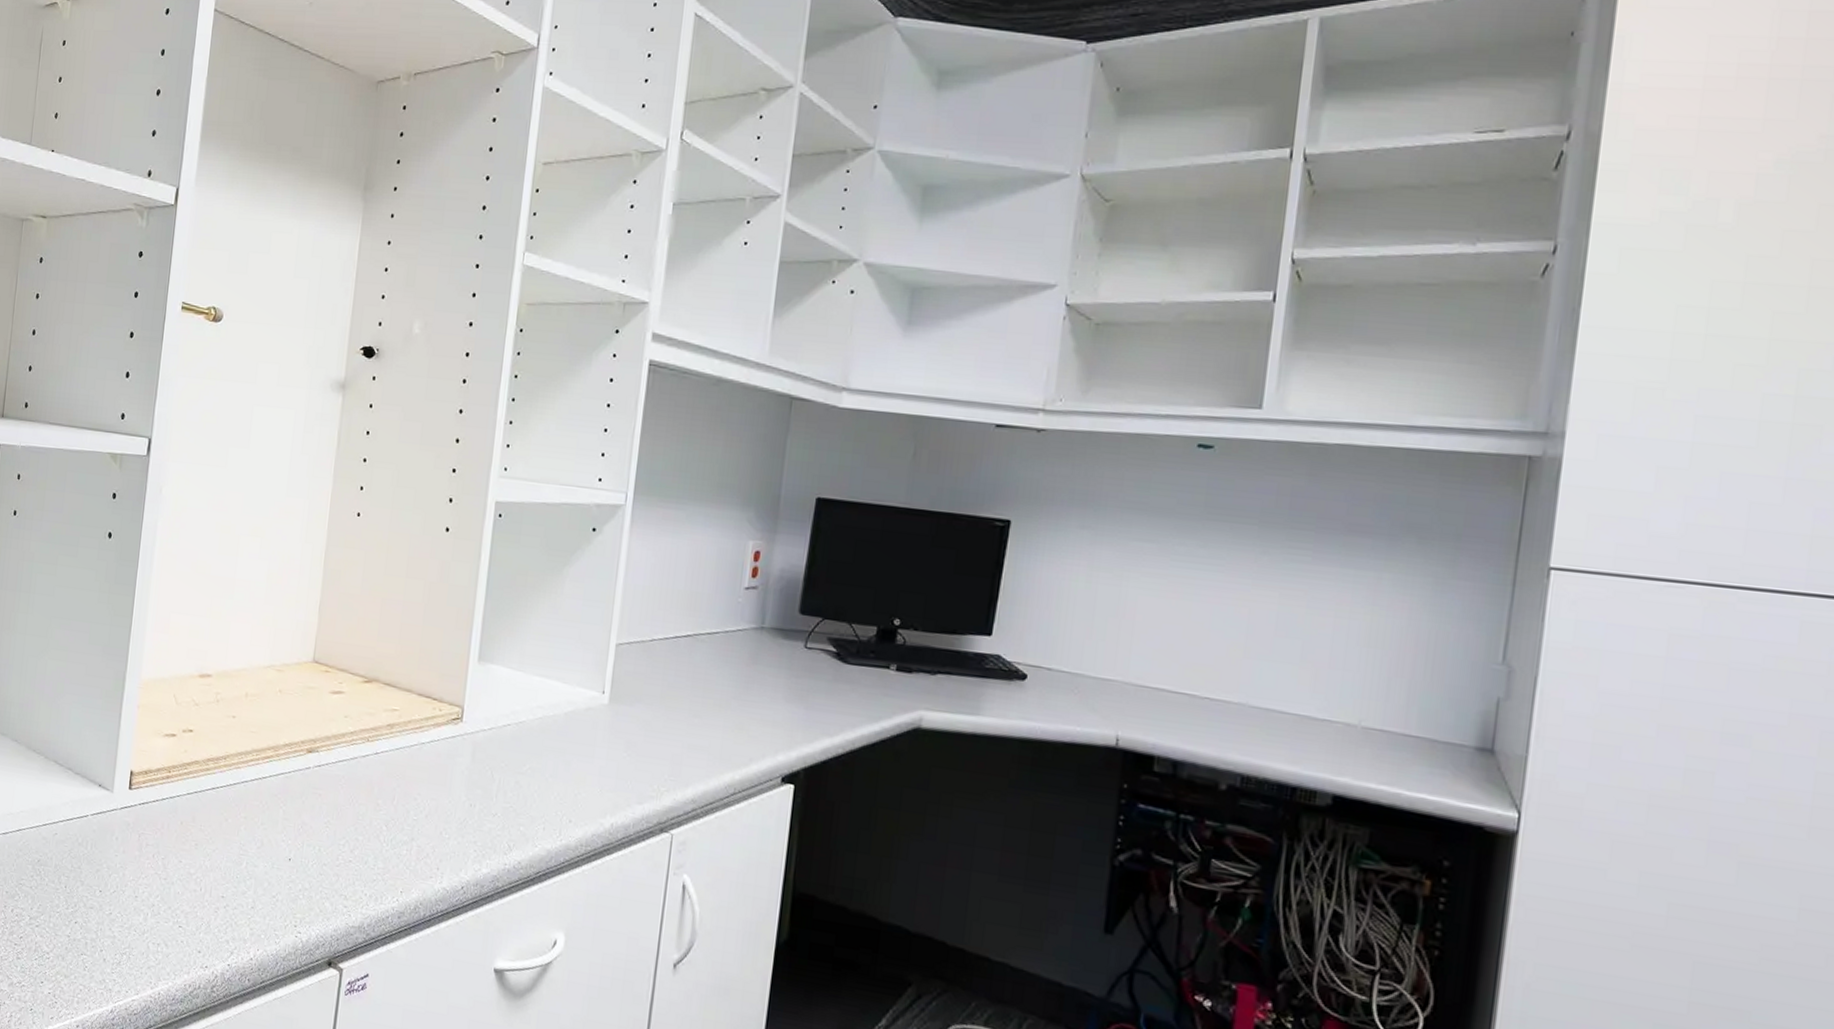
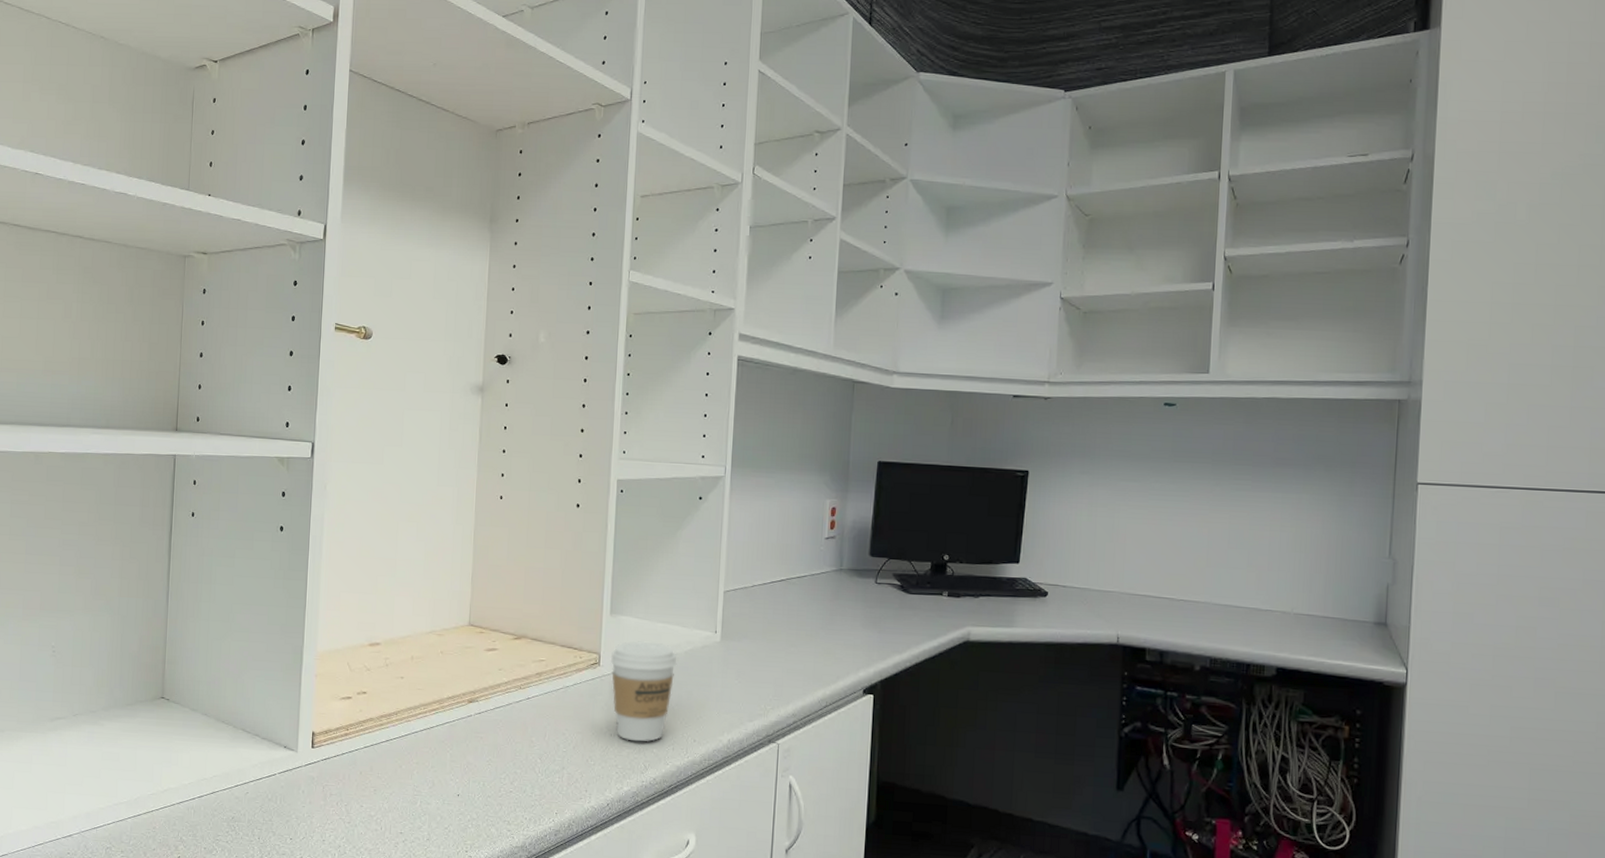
coffee cup: none [475,695,555,817] -> present [610,640,677,742]

